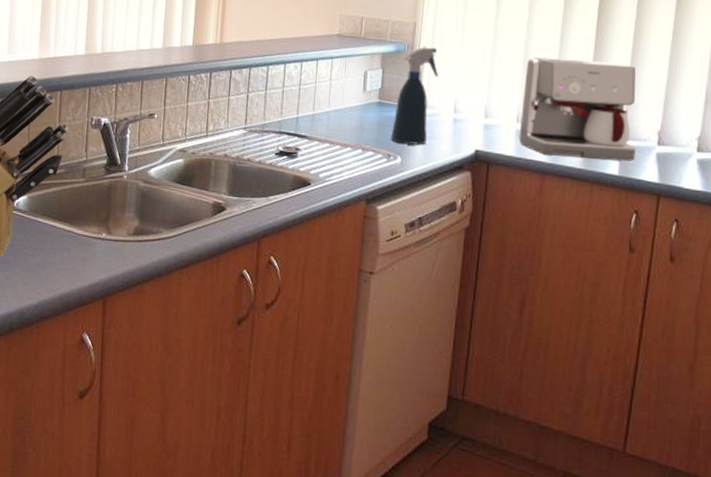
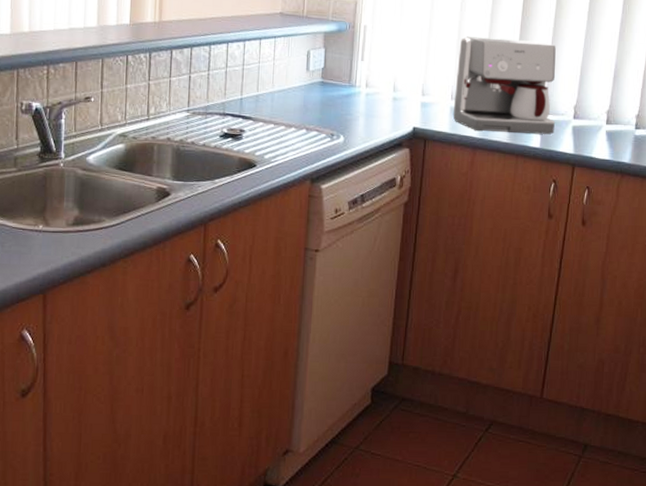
spray bottle: present [390,47,439,145] -> none [333,26,379,124]

